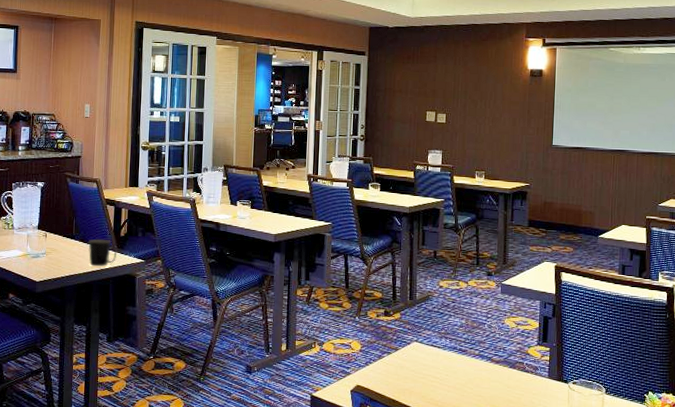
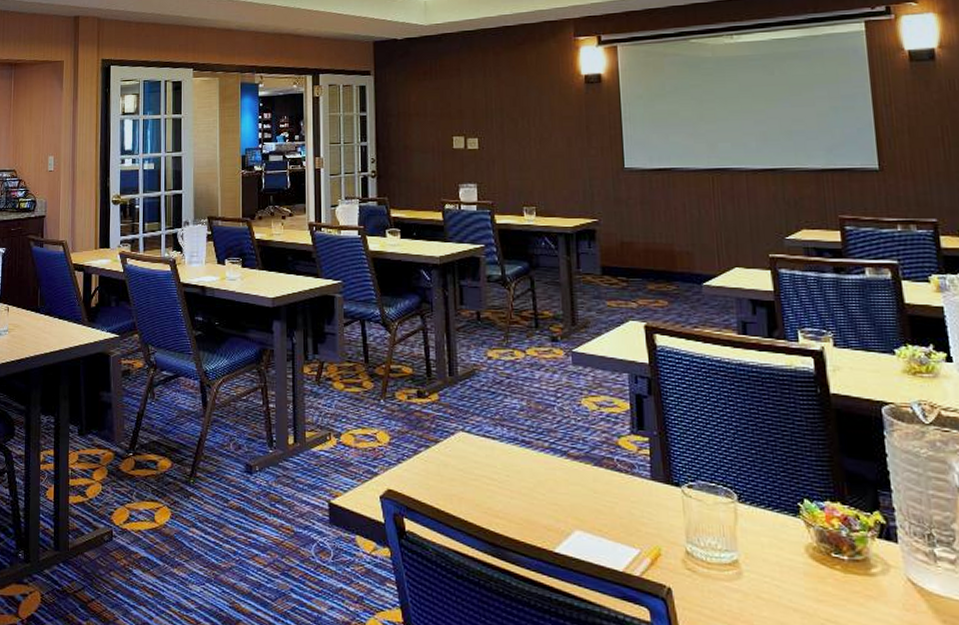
mug: present [88,239,117,268] -> none [55,311,87,346]

